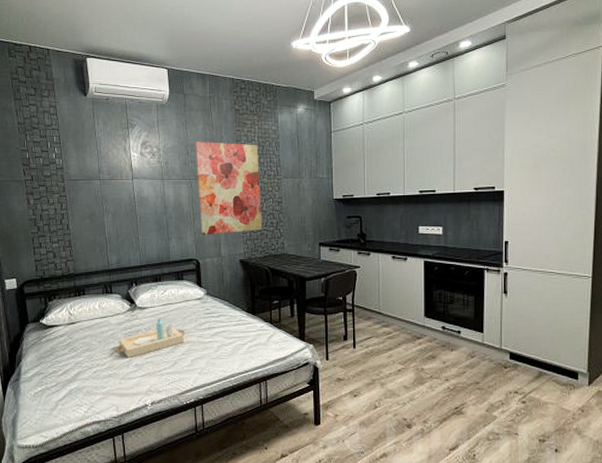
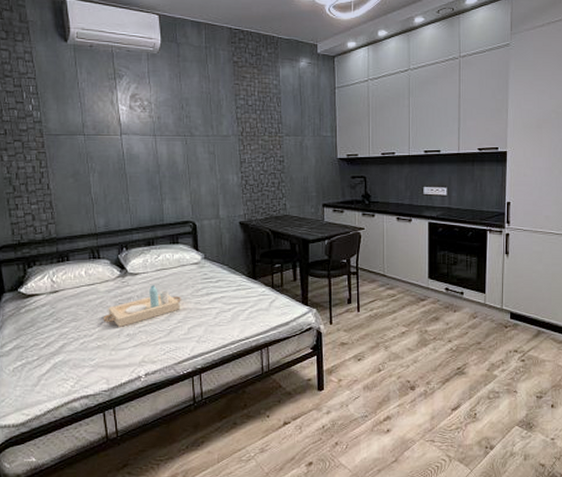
wall art: present [194,142,263,235] -> none [189,95,263,196]

